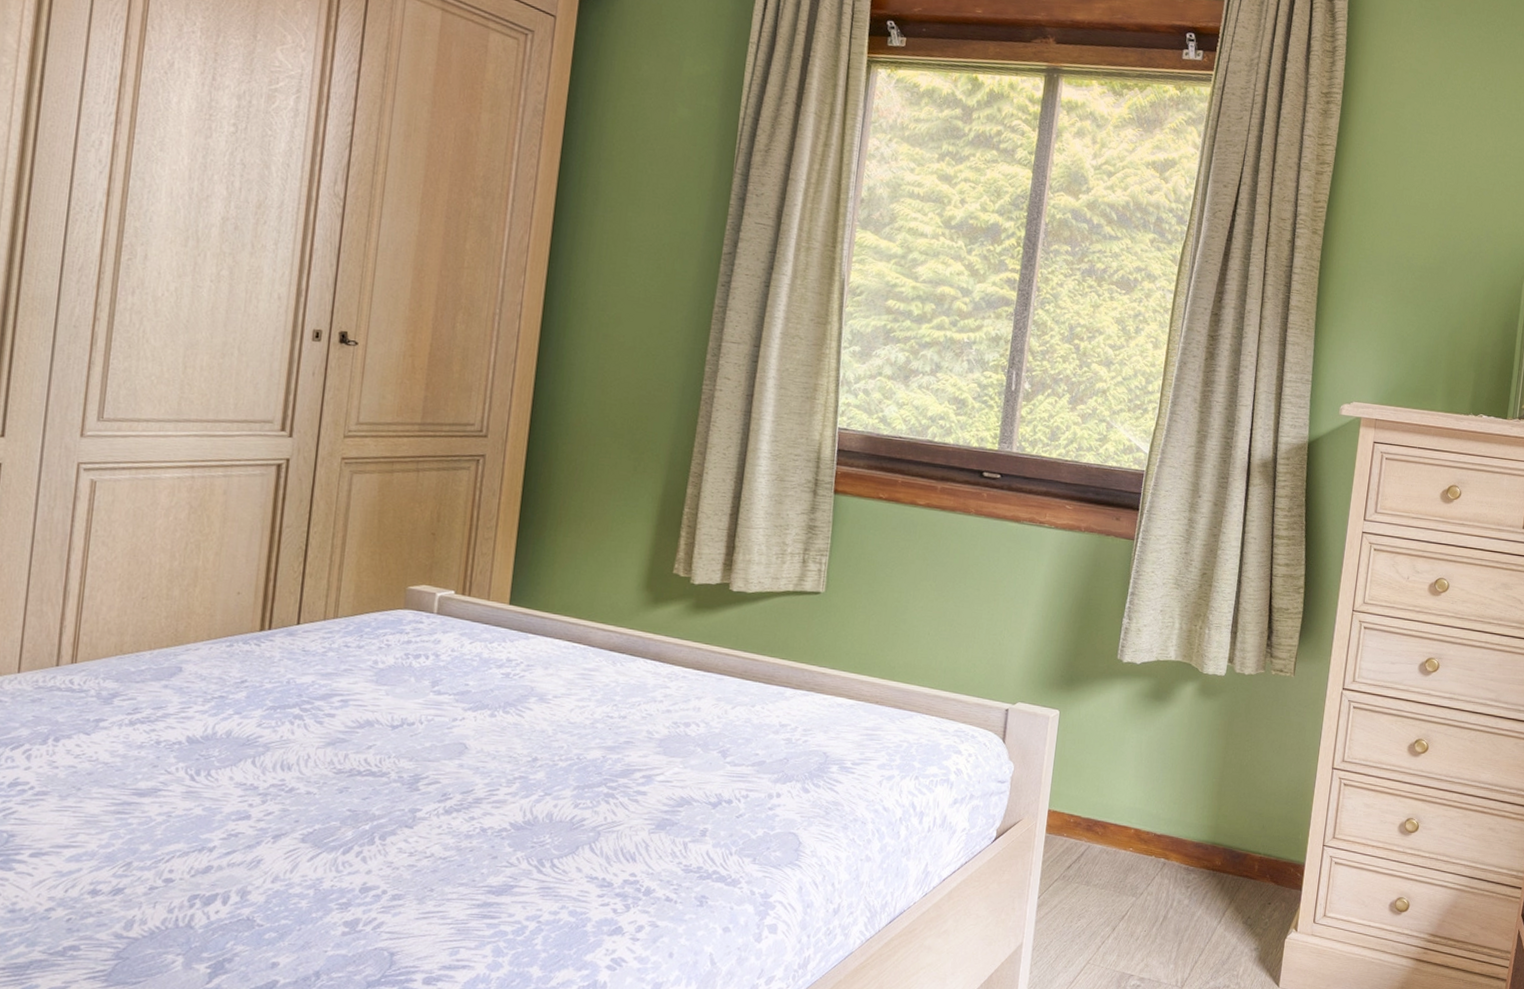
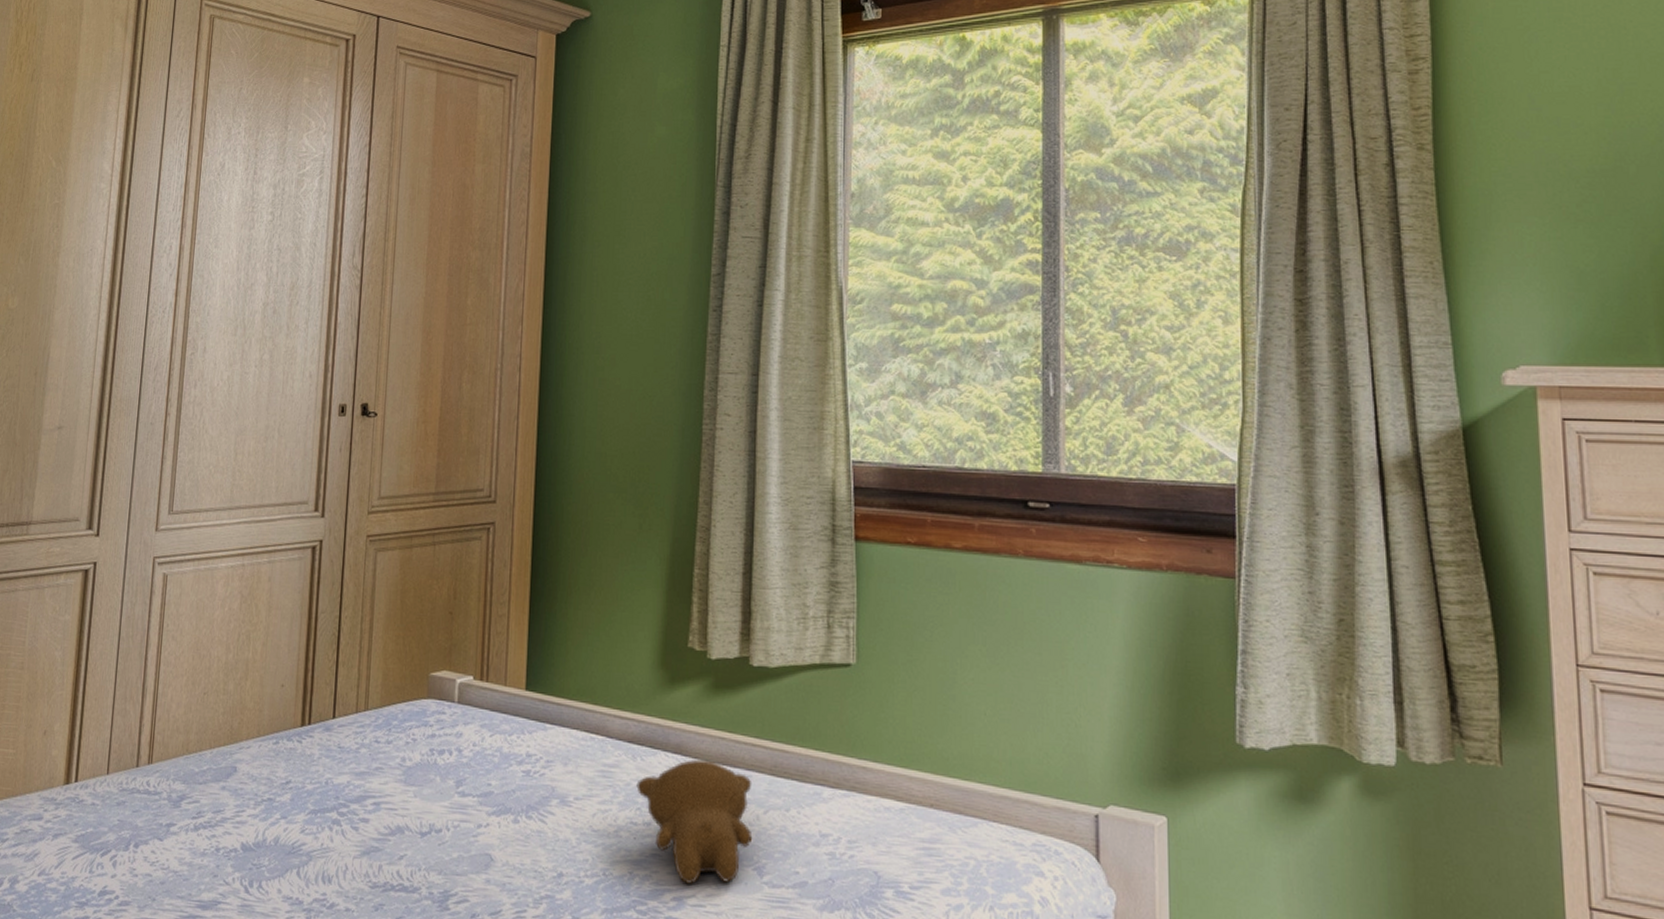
teddy bear: none [614,665,724,765] -> present [636,759,753,884]

